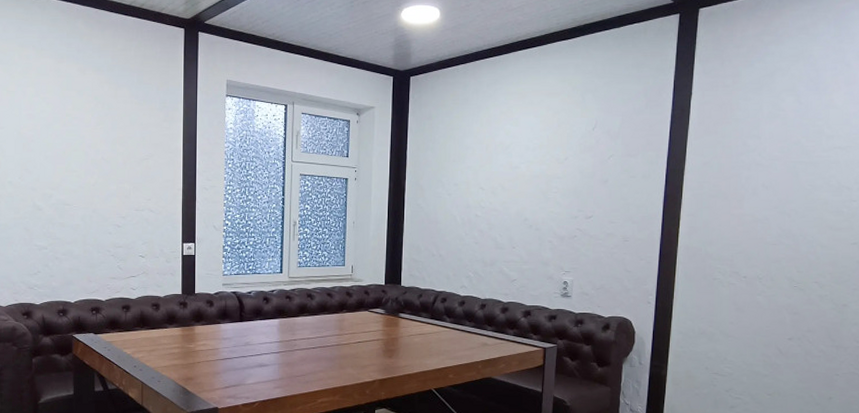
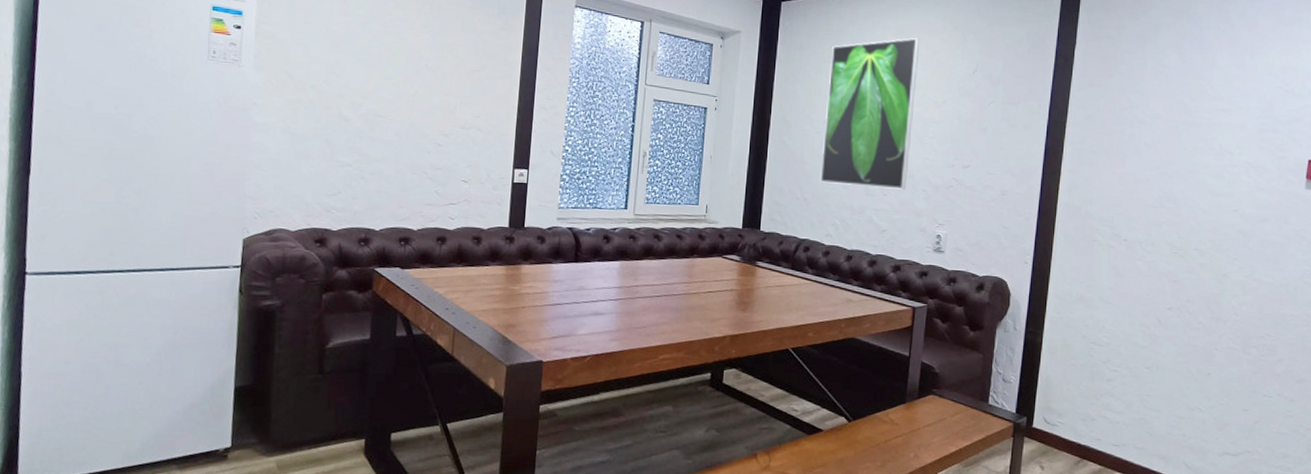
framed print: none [453,100,541,242] -> present [820,37,920,190]

